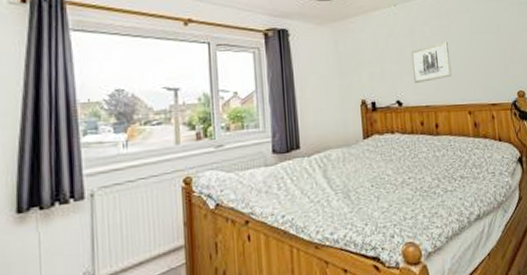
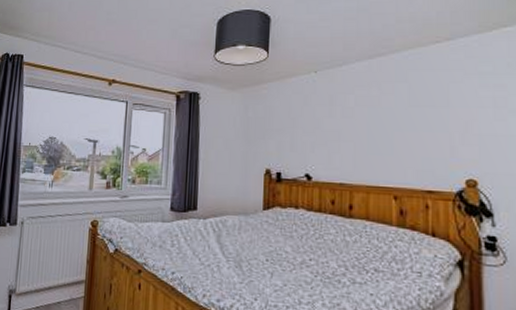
wall art: present [411,42,452,84] -> none [328,114,377,158]

